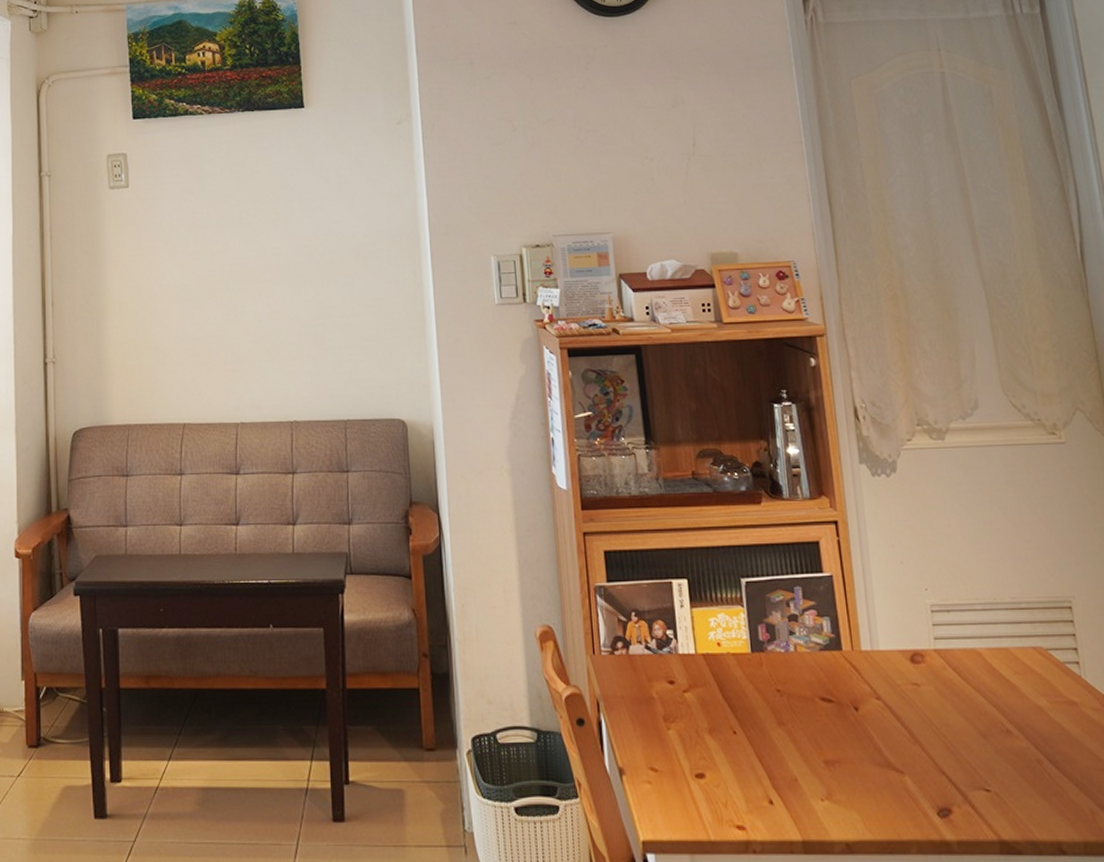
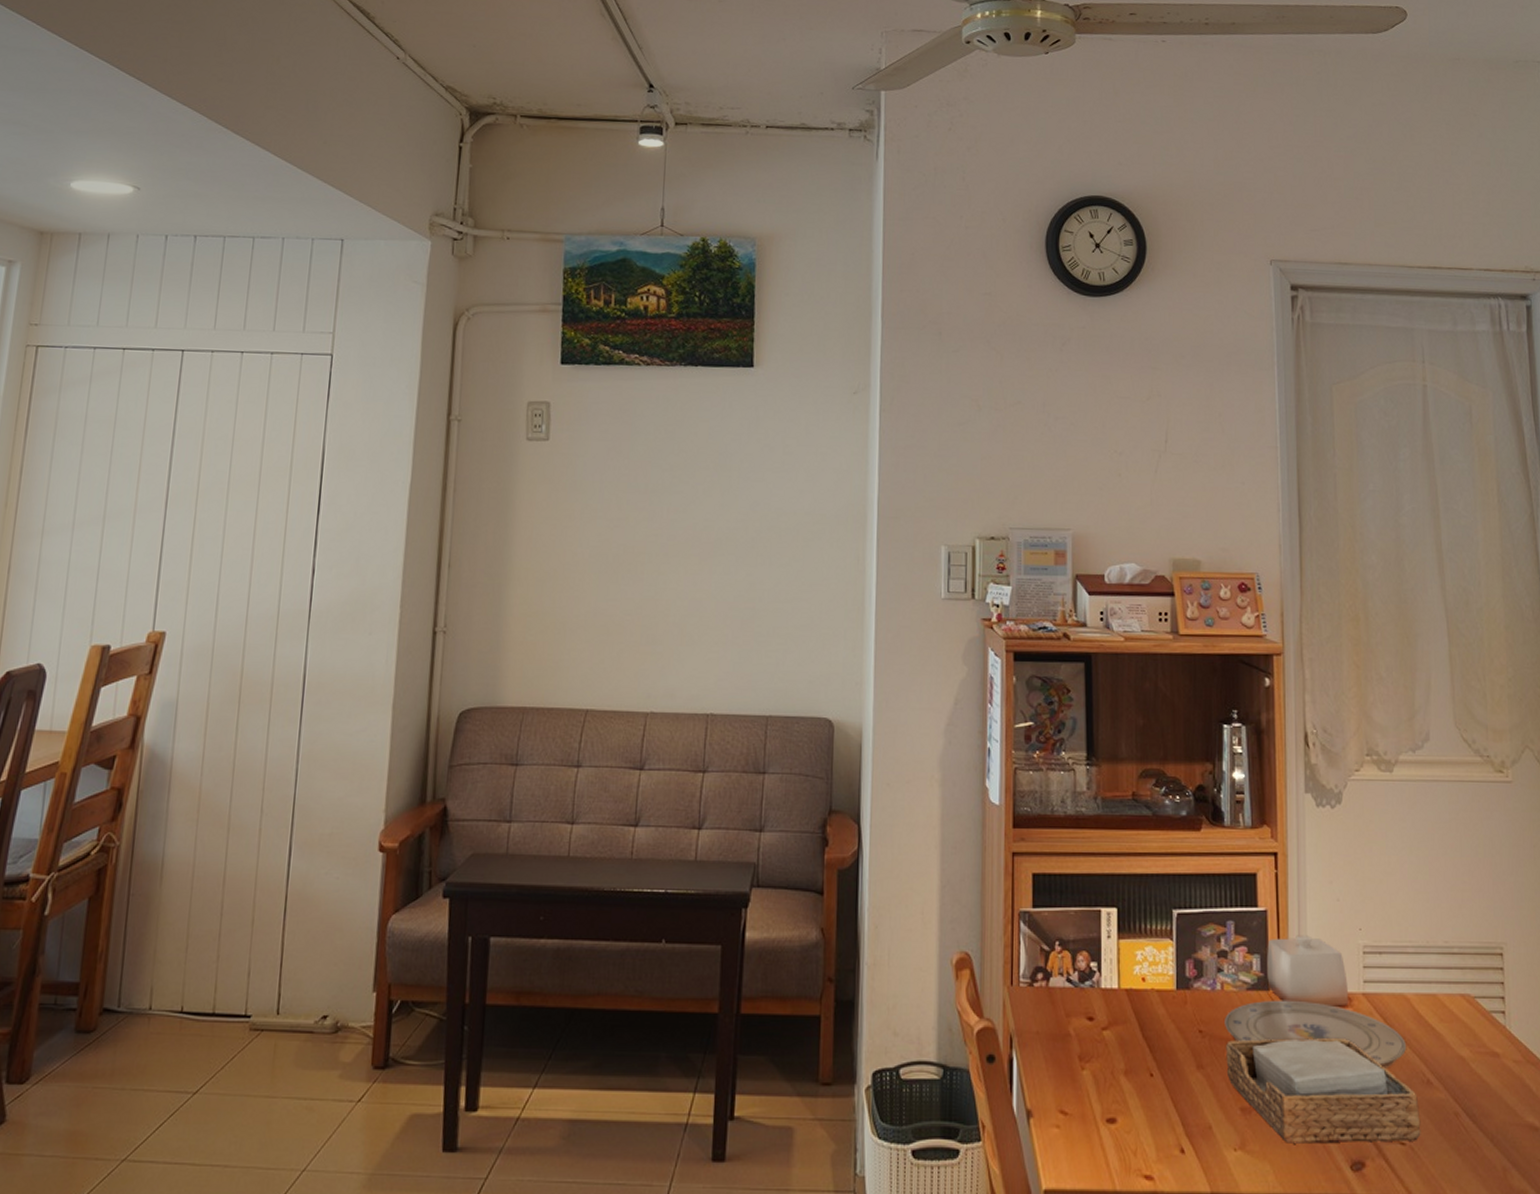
plate: none [801,658,983,720] -> present [1225,1000,1407,1068]
napkin holder: none [804,693,1005,793] -> present [1226,1038,1421,1144]
sugar bowl: none [836,597,921,663] -> present [1267,935,1349,1007]

